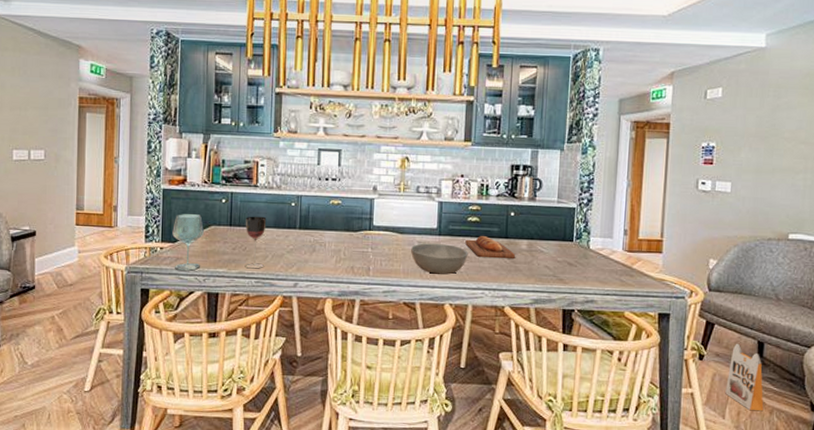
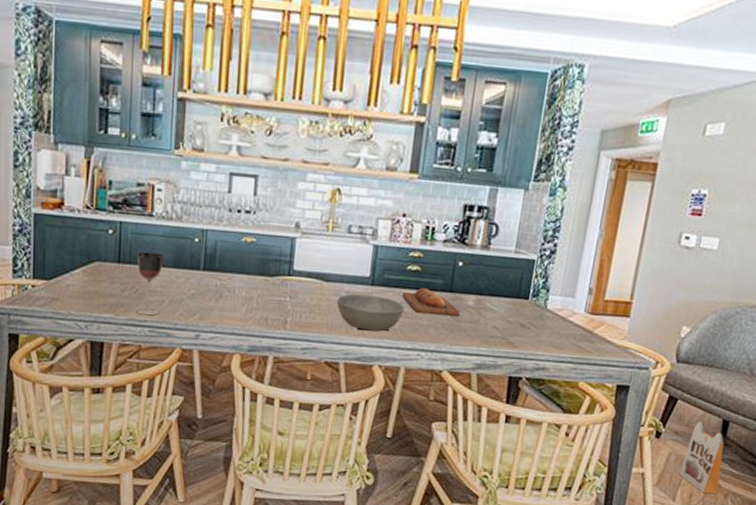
wine glass: present [172,213,205,271] -> none [46,245,87,315]

